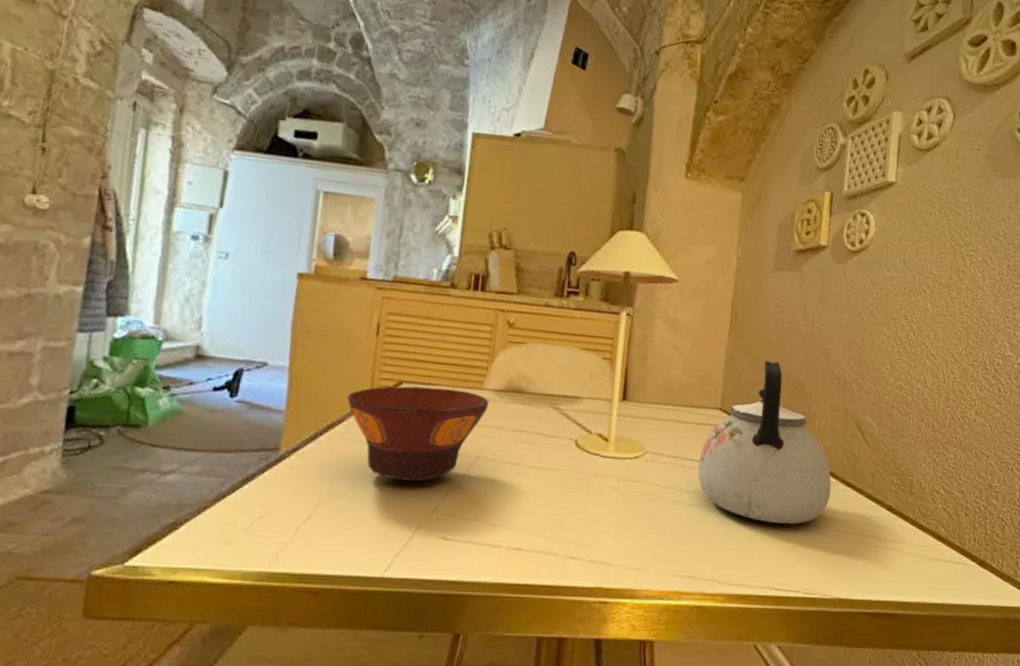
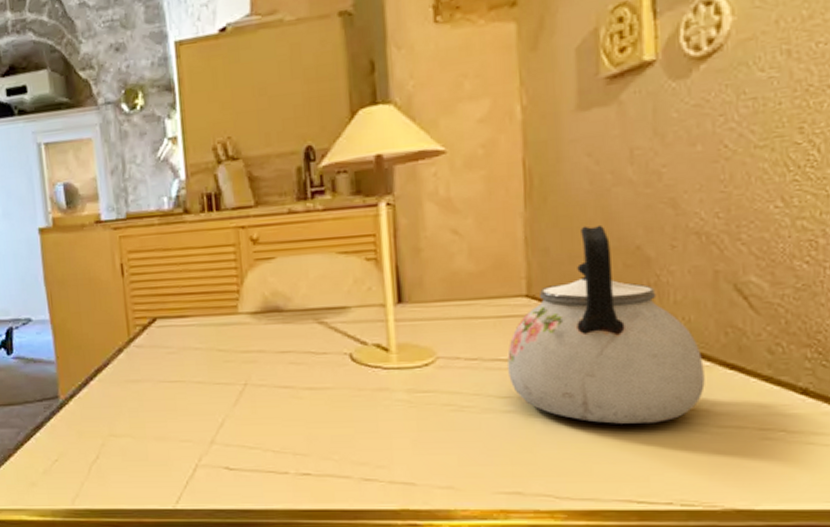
bowl: present [347,386,489,482] -> none [108,318,247,416]

